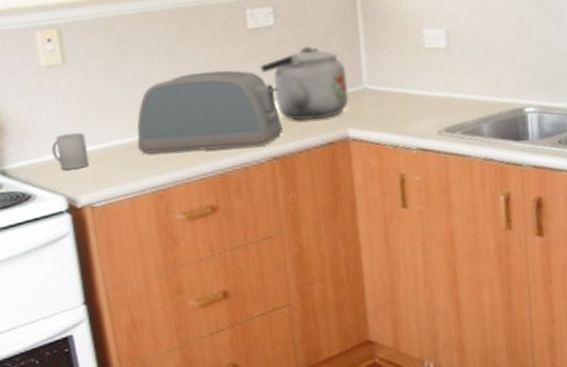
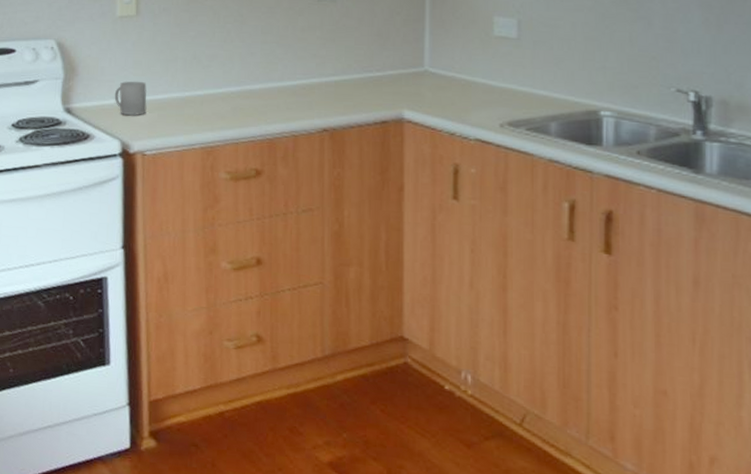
toaster: present [137,70,283,154] -> none [193,36,337,116]
kettle: present [260,46,349,121] -> none [321,22,408,96]

